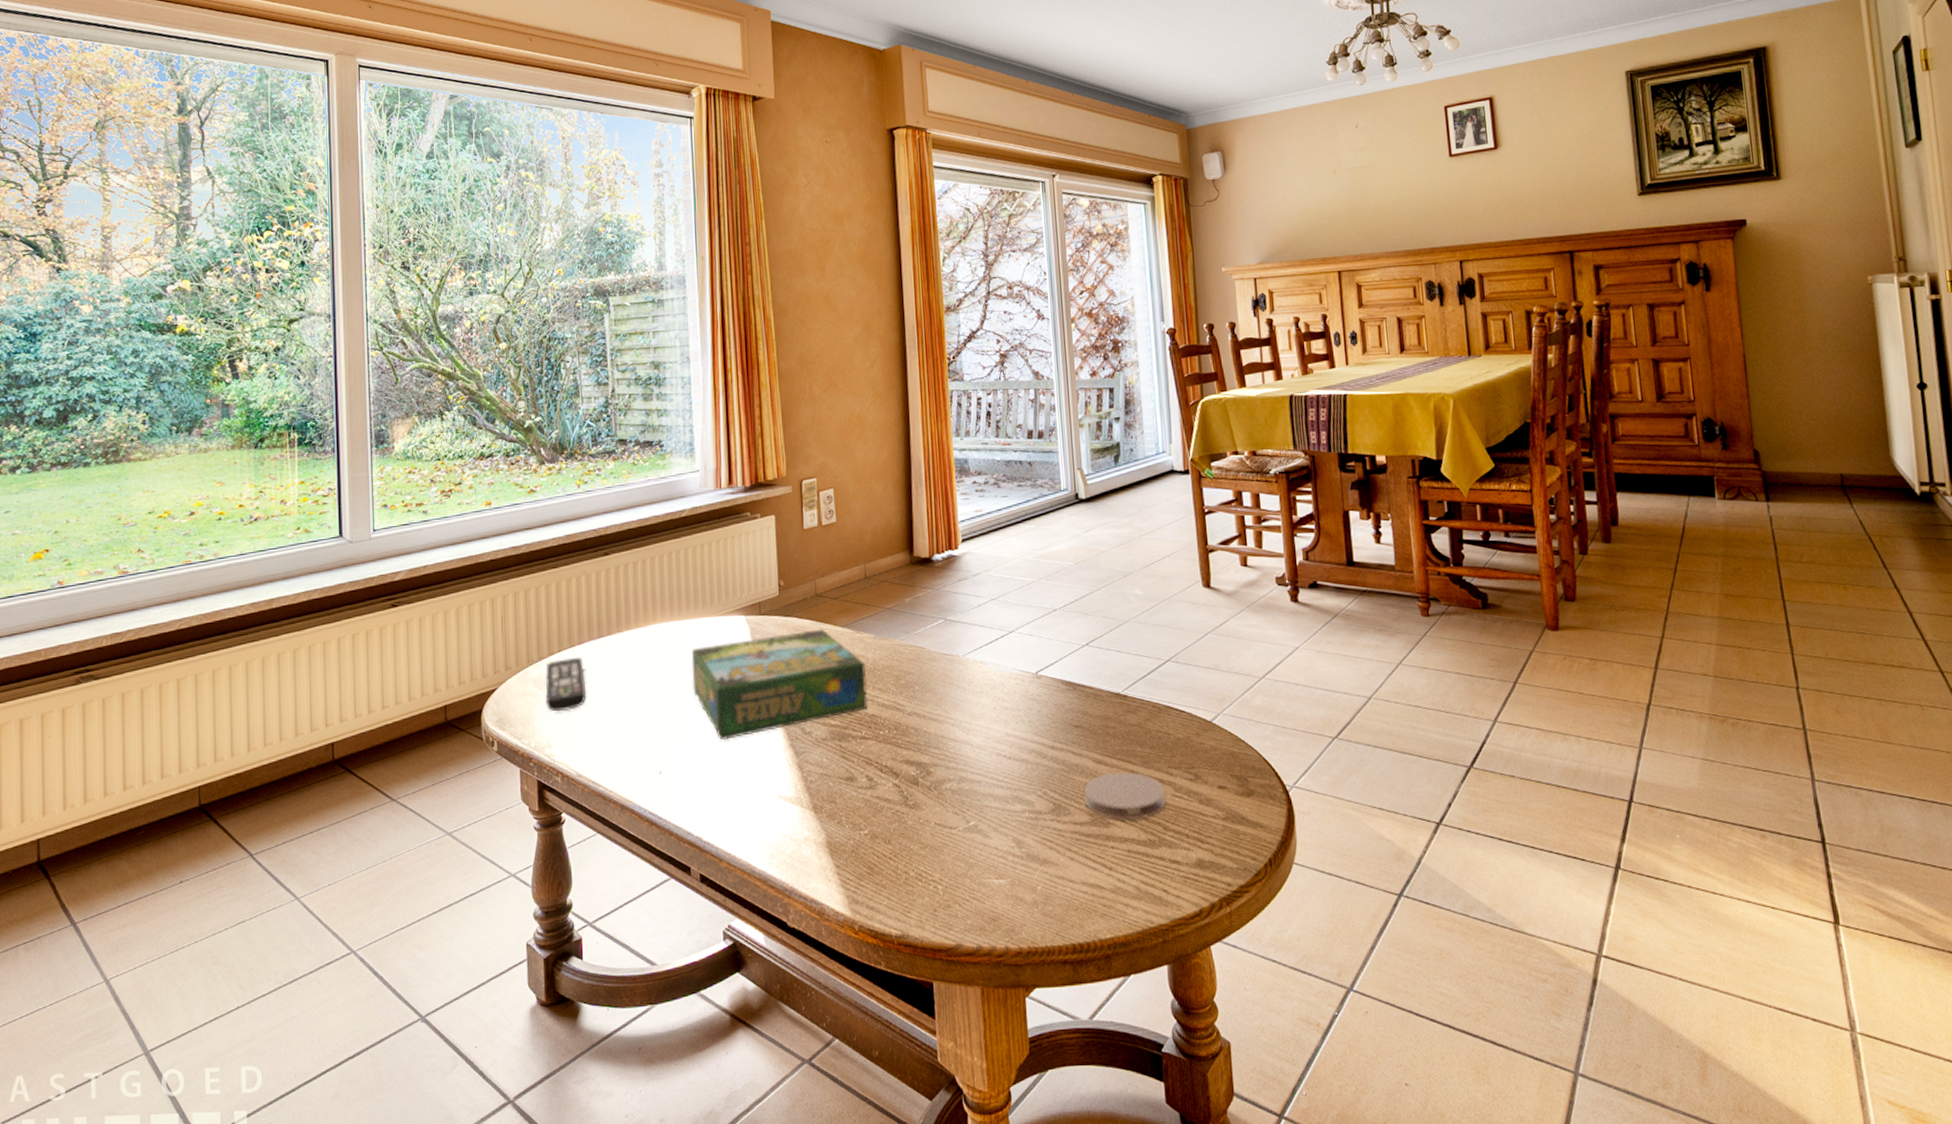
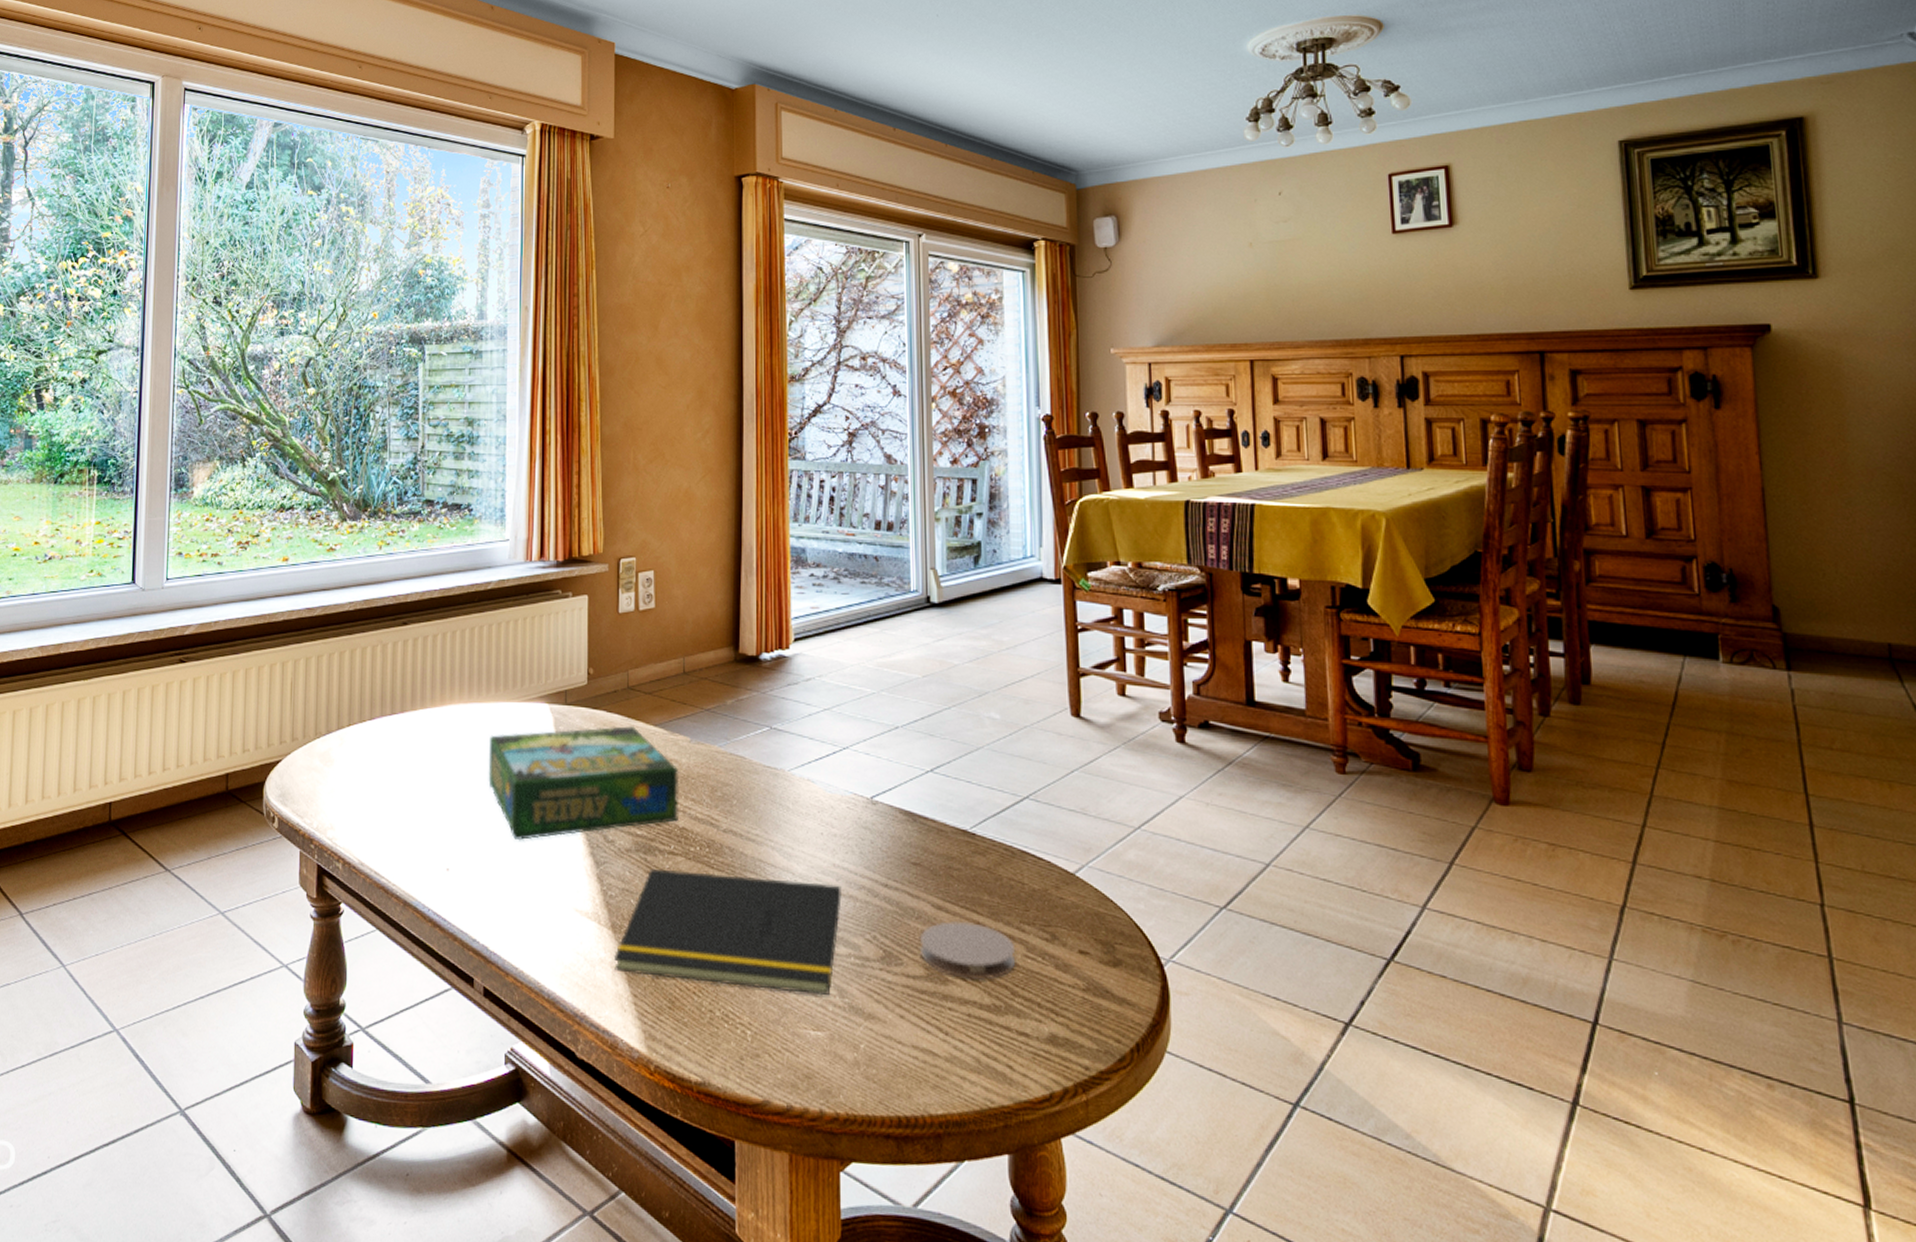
remote control: present [545,658,587,712] -> none [331,734,375,792]
notepad: none [817,750,1015,849] -> present [614,868,842,996]

